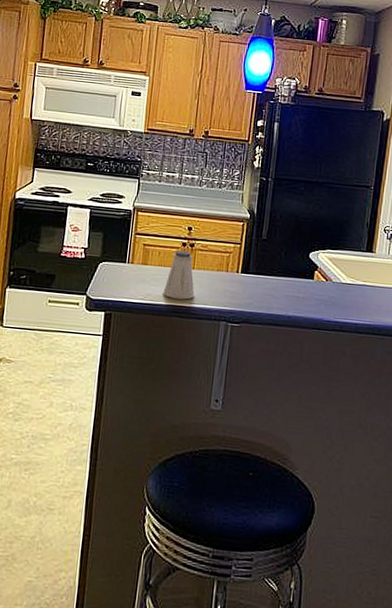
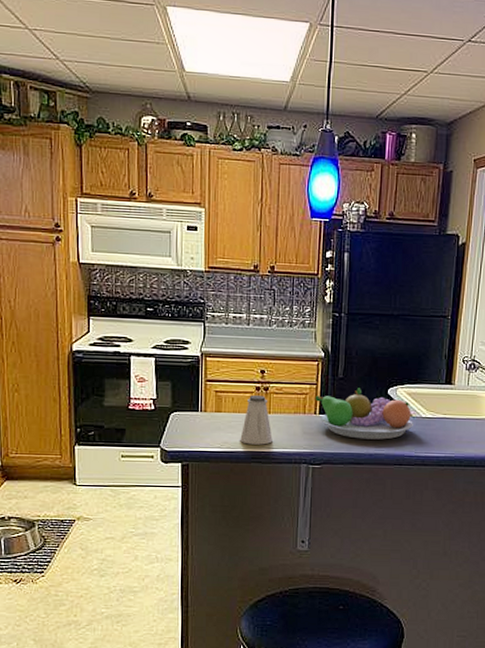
fruit bowl: none [238,250,333,303] -> present [315,388,413,440]

